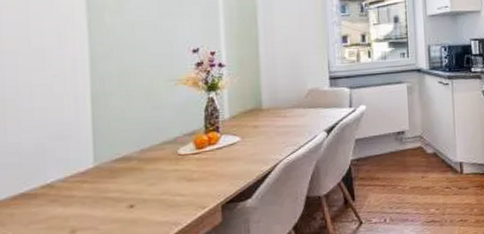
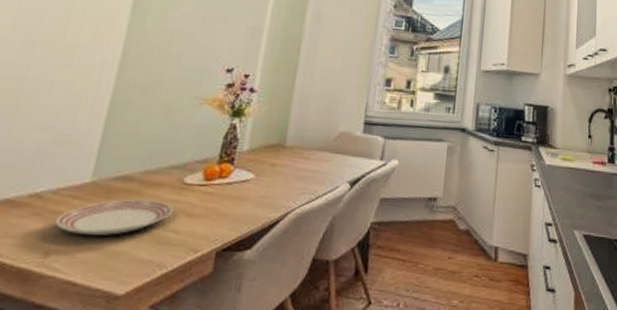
dinner plate: none [71,173,174,211] -> present [55,199,173,237]

